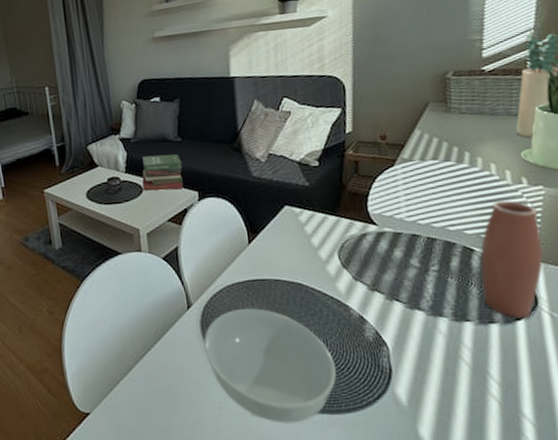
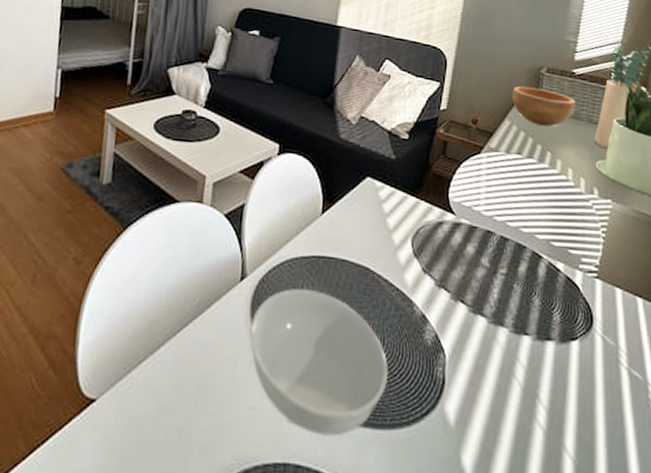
books: present [142,154,183,191] -> none [220,92,269,138]
bowl: none [418,93,491,129] -> present [512,86,576,127]
vase: present [480,199,544,319] -> none [544,208,604,339]

